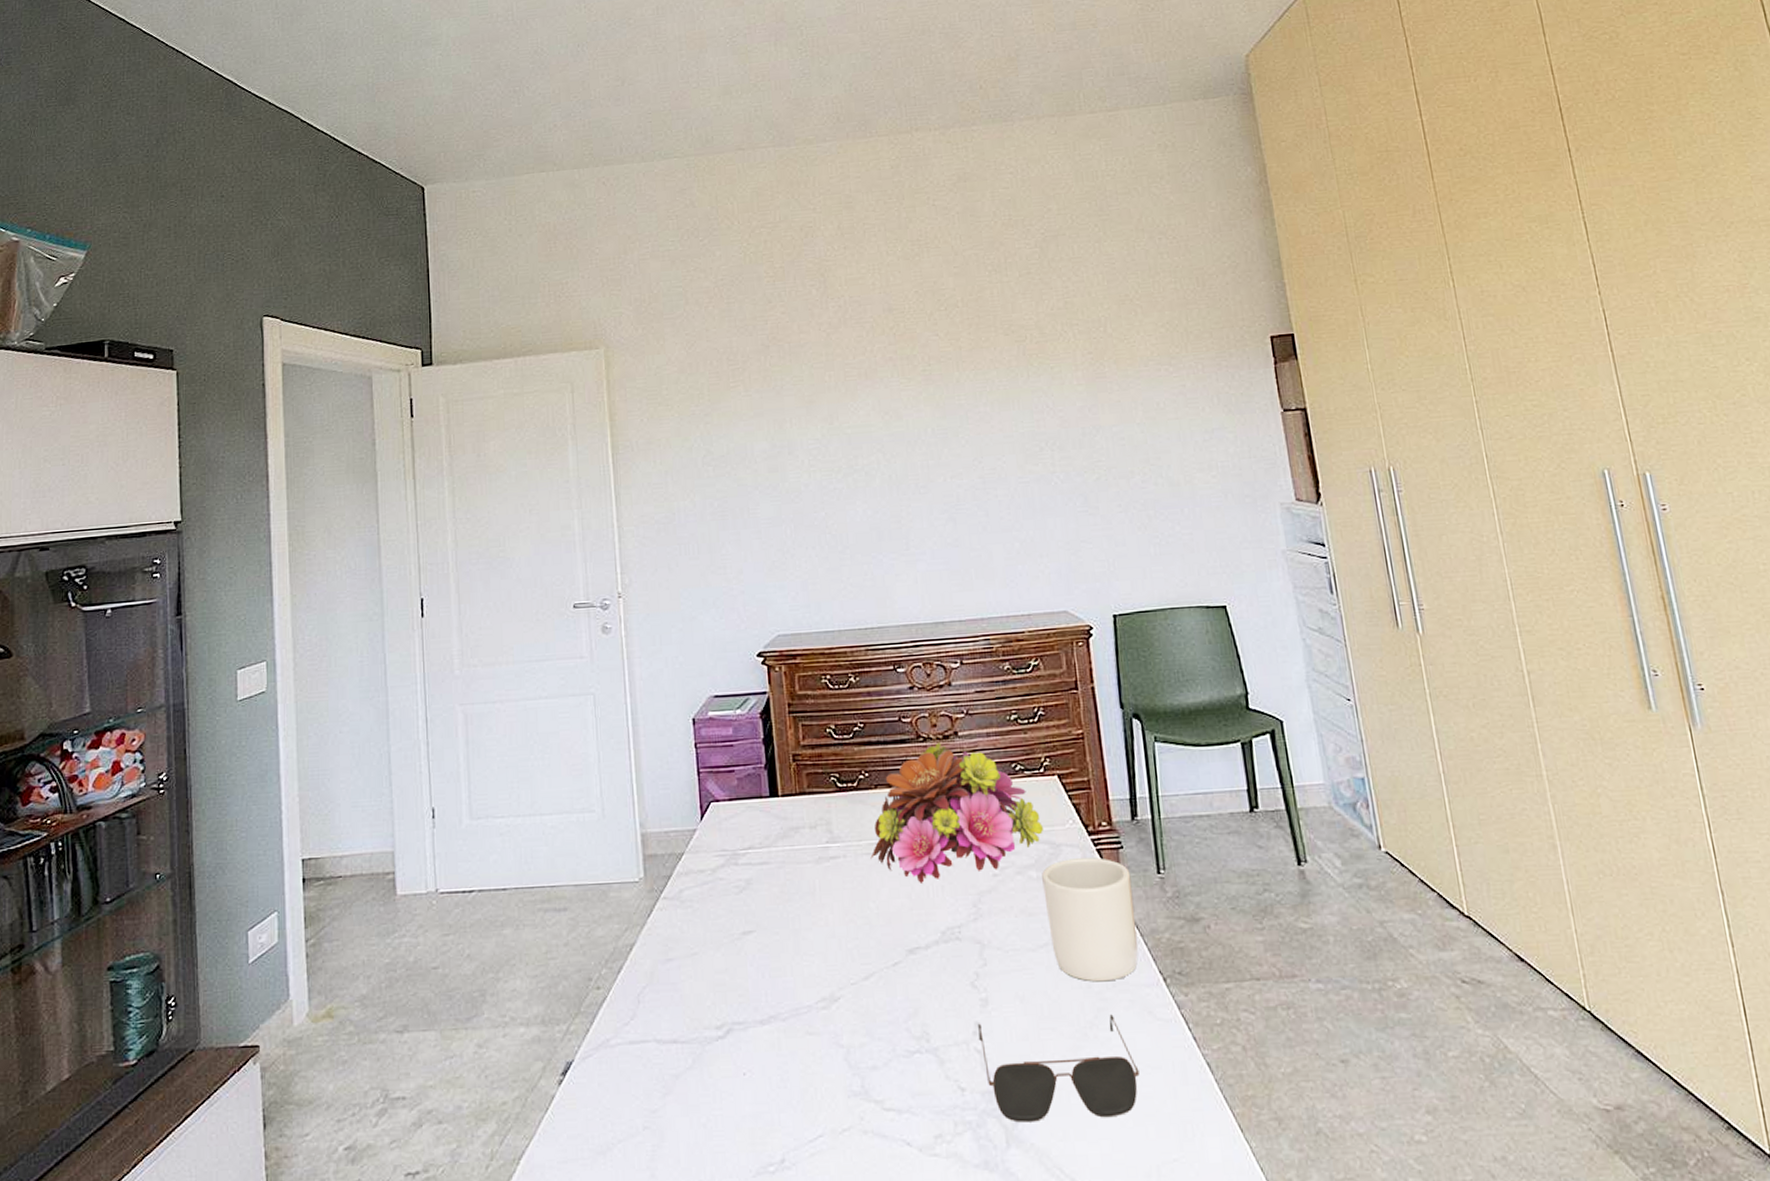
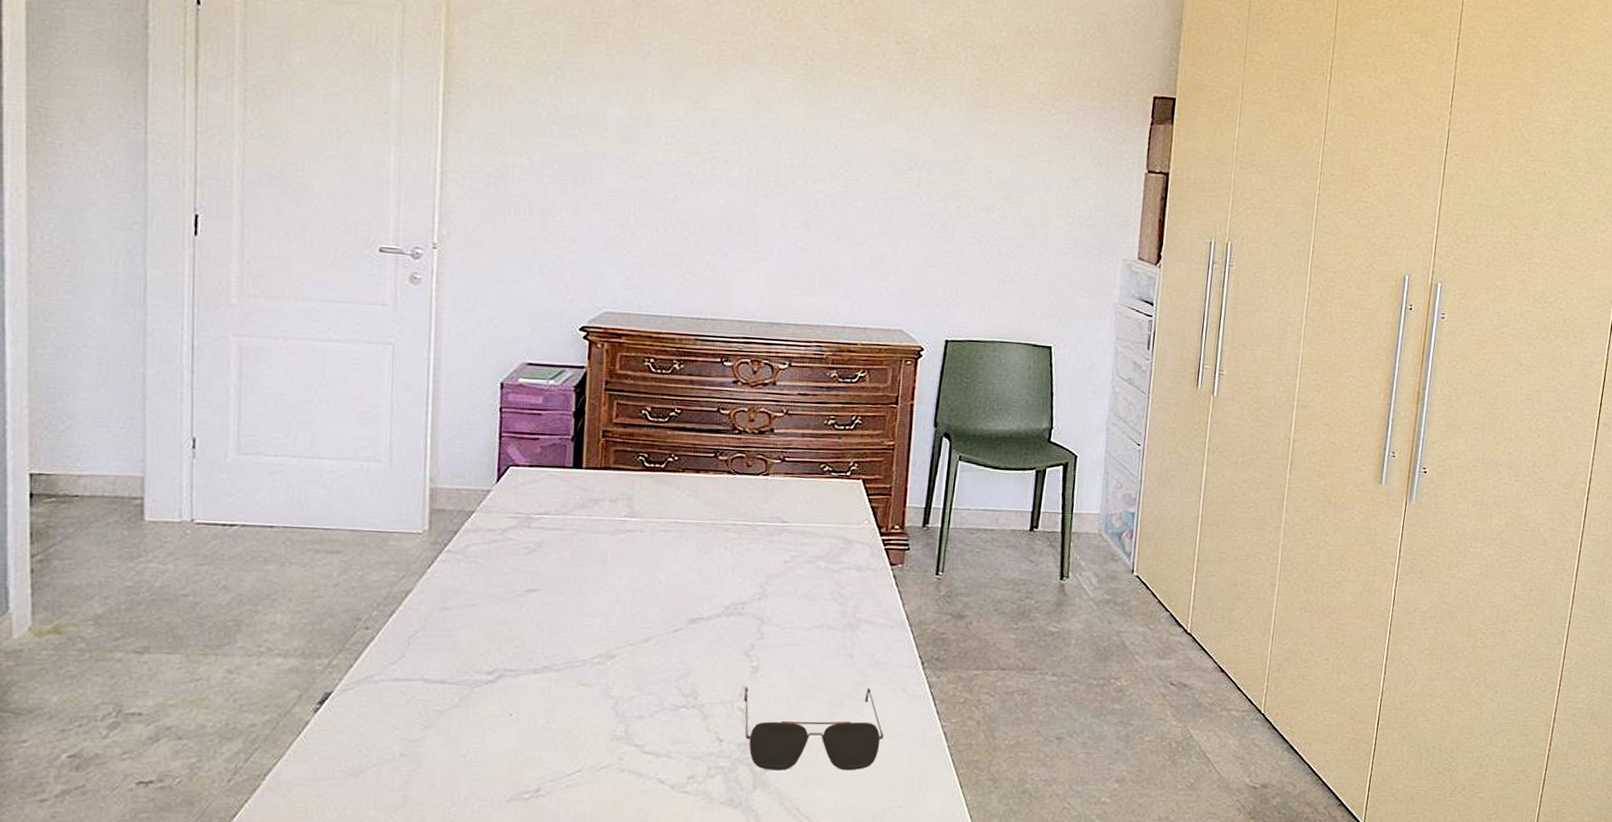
flower bouquet: present [870,741,1043,883] -> none [667,436,839,562]
mug: present [1042,857,1138,982] -> none [827,554,912,661]

